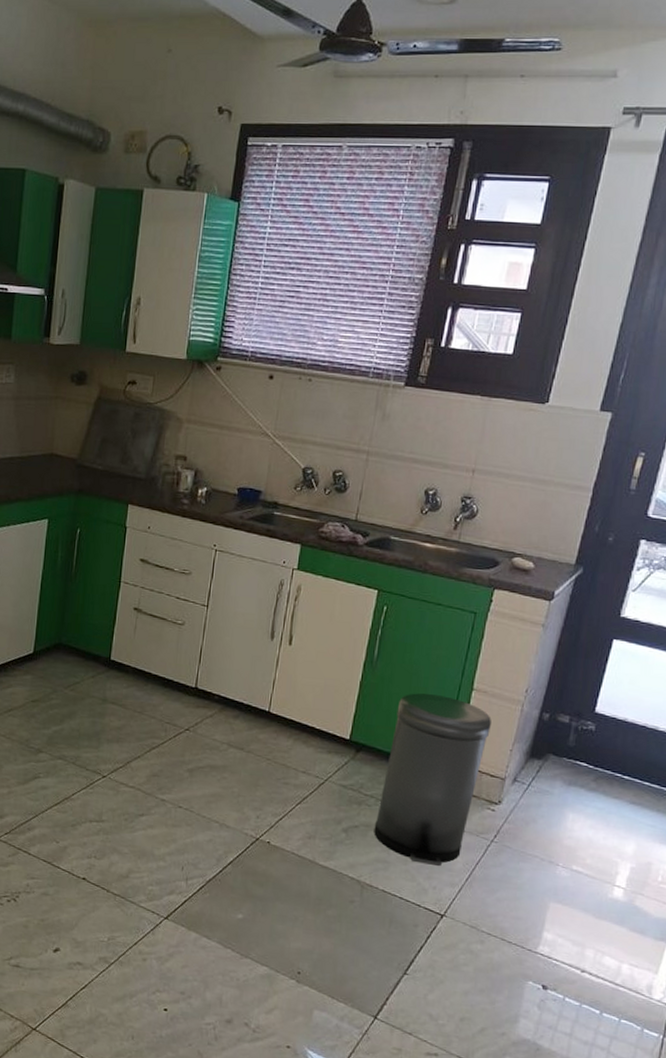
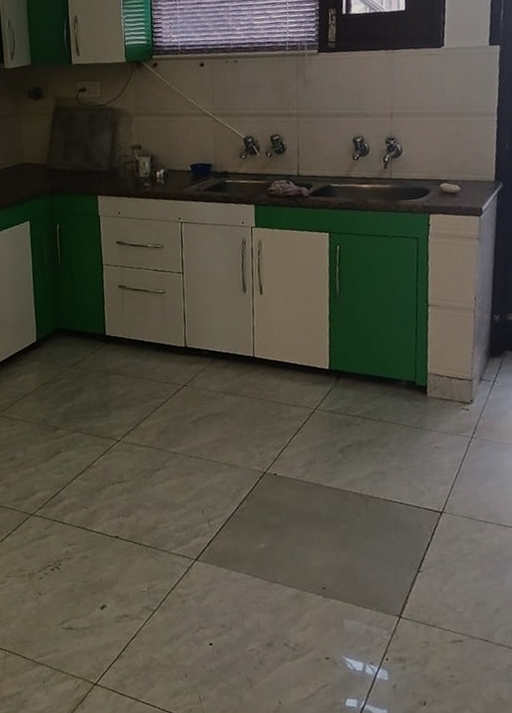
pedal bin: present [374,693,491,867] -> none [365,315,451,469]

